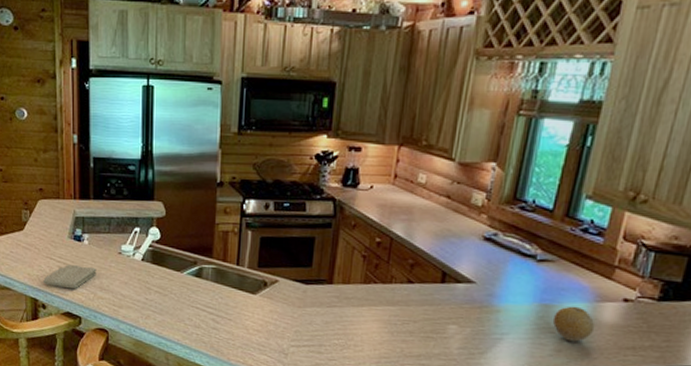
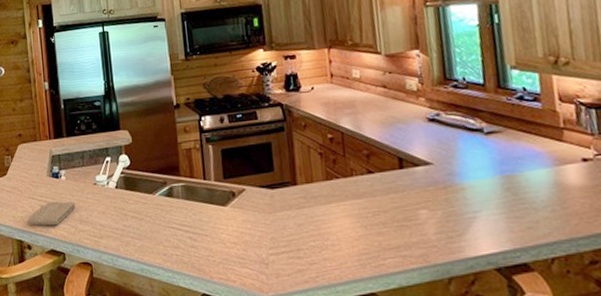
fruit: present [552,306,595,342] -> none [519,173,565,210]

